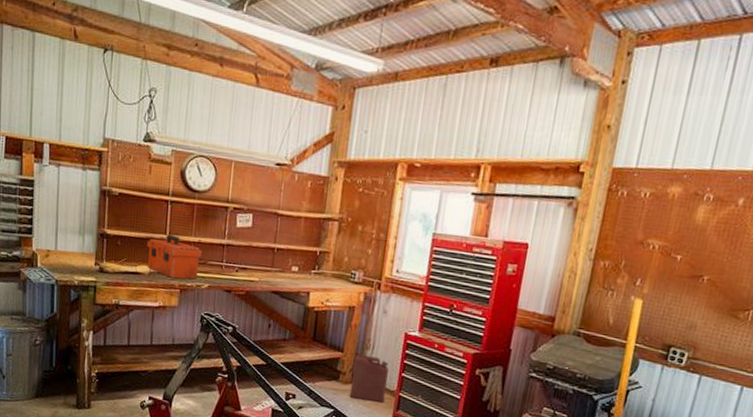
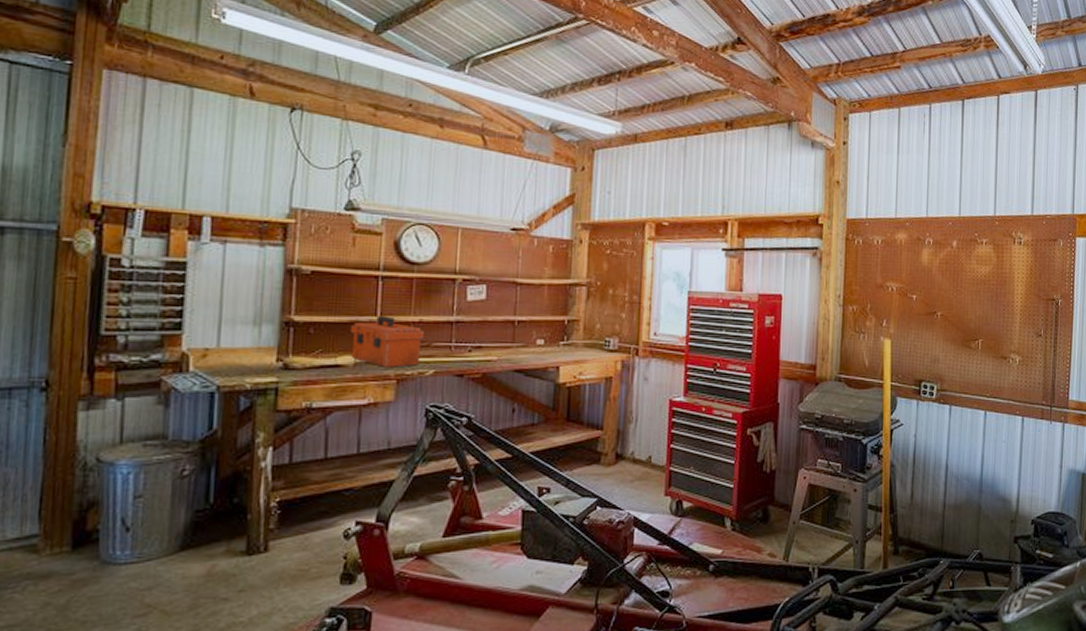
jerry can: present [349,354,389,403] -> none [614,430,655,481]

